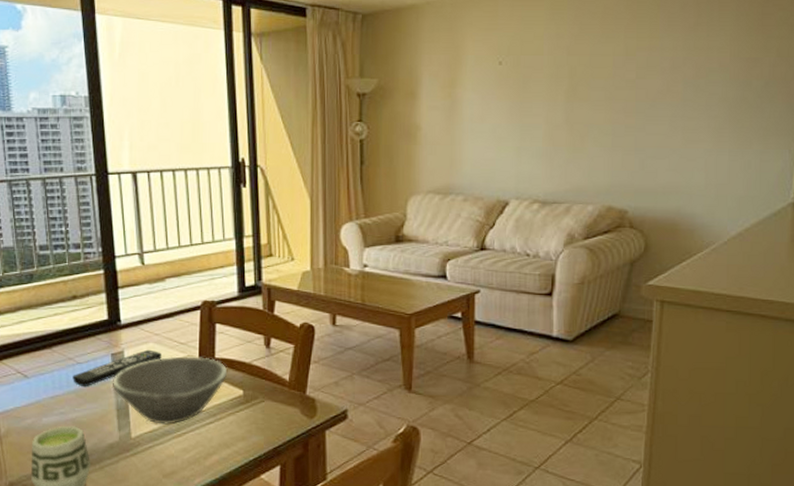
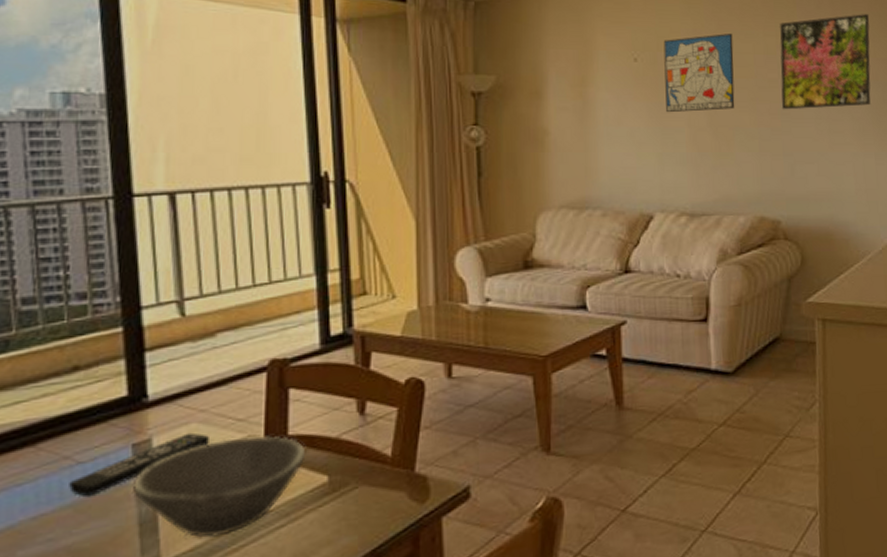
wall art: none [526,36,594,111] -> present [663,33,735,113]
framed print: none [637,14,737,109] -> present [779,14,871,110]

